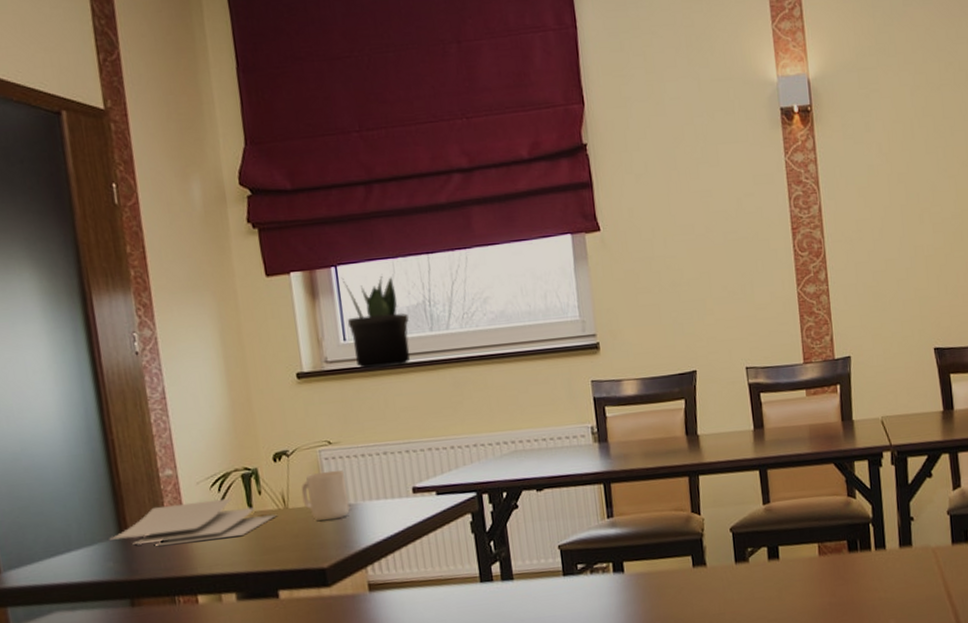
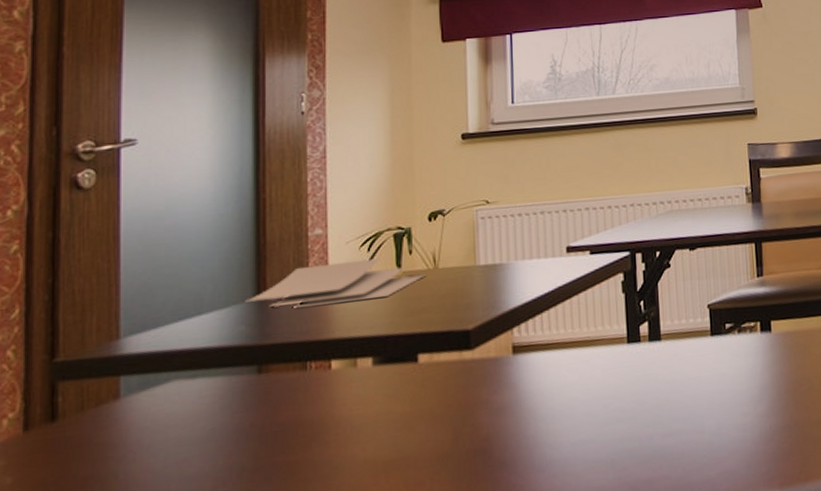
cup: present [301,470,350,521] -> none [453,229,501,281]
planter: present [341,276,411,369] -> none [515,44,577,131]

